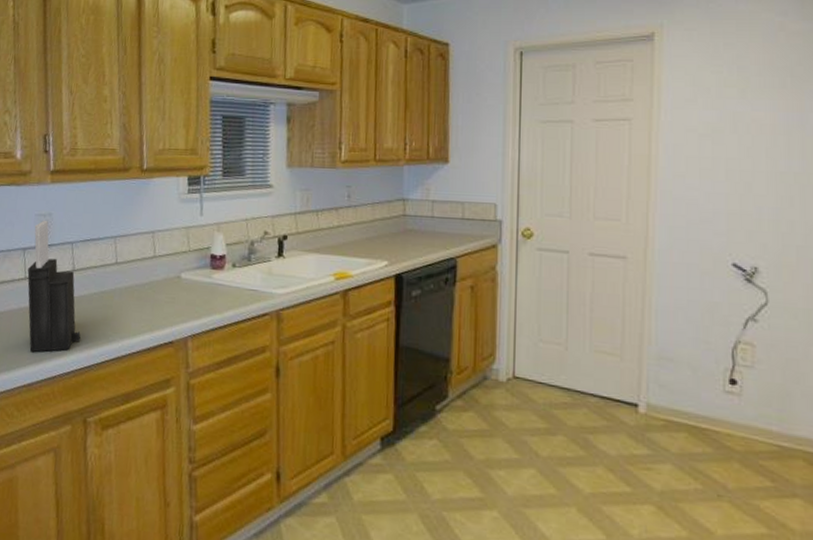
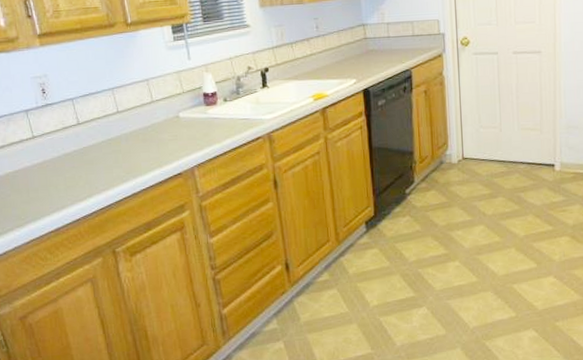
knife block: present [27,221,81,353] -> none [32,82,96,202]

